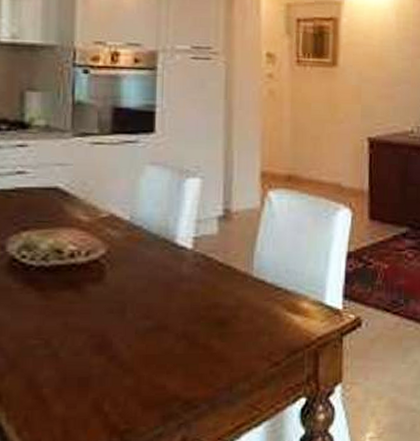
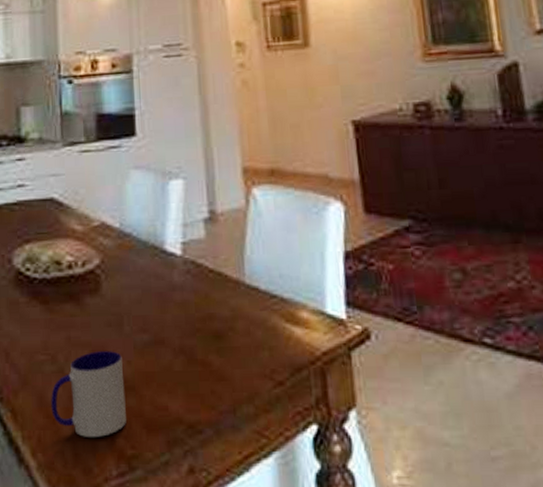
mug: none [41,336,123,415] -> present [51,351,126,437]

